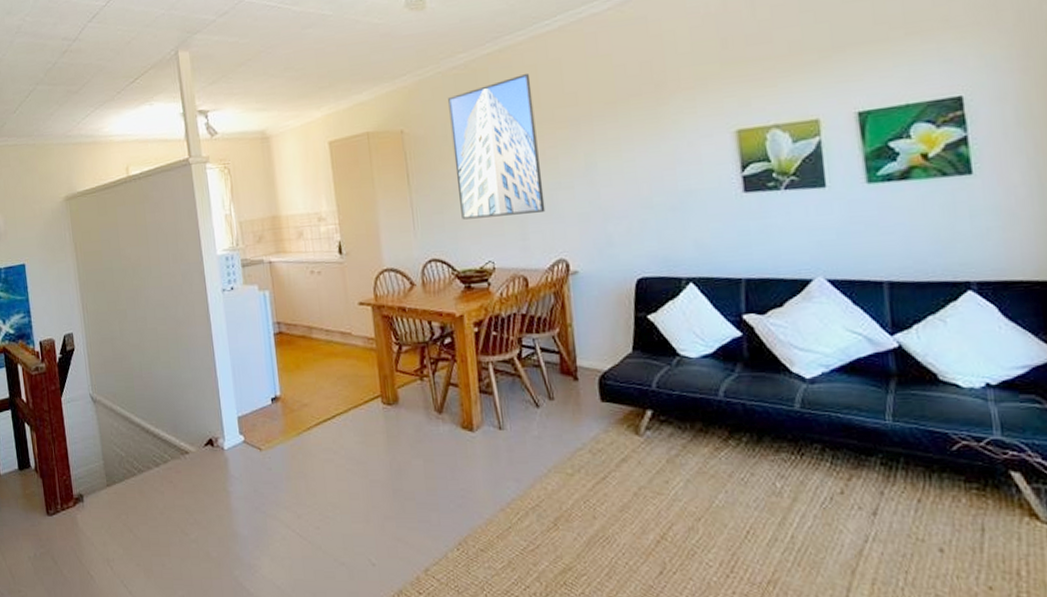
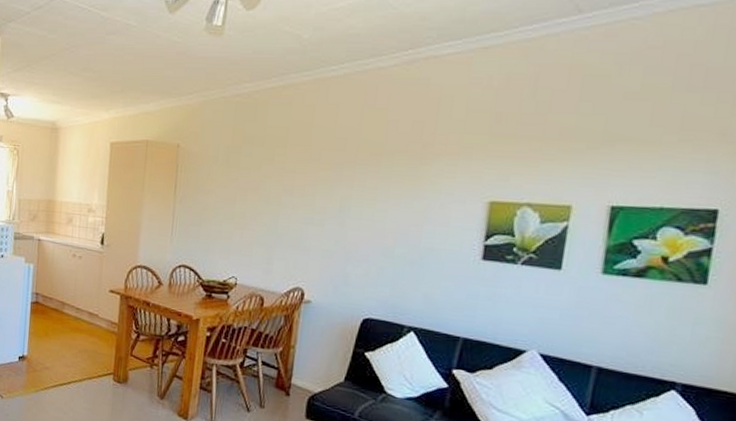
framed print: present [448,73,546,220] -> none [216,112,306,242]

